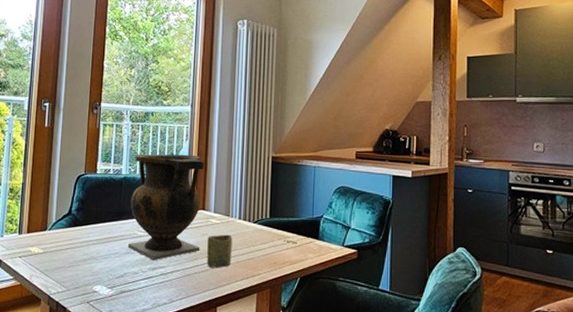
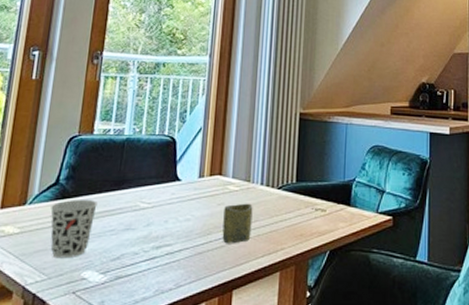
cup: none [66,227,103,275] -> present [50,199,98,259]
vase: present [128,154,204,261] -> none [128,110,223,238]

